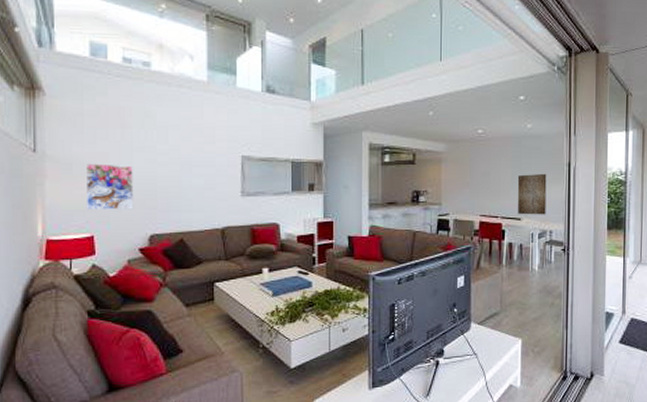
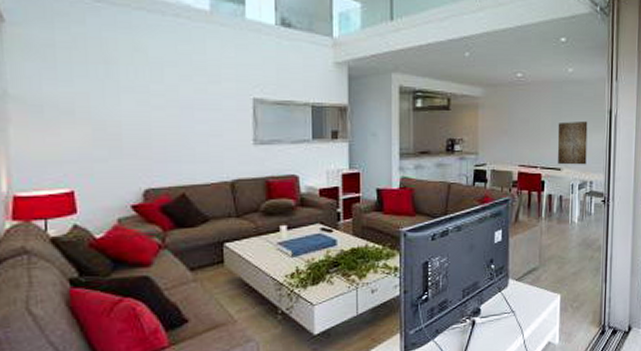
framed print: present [86,163,134,210] -> none [61,105,123,160]

